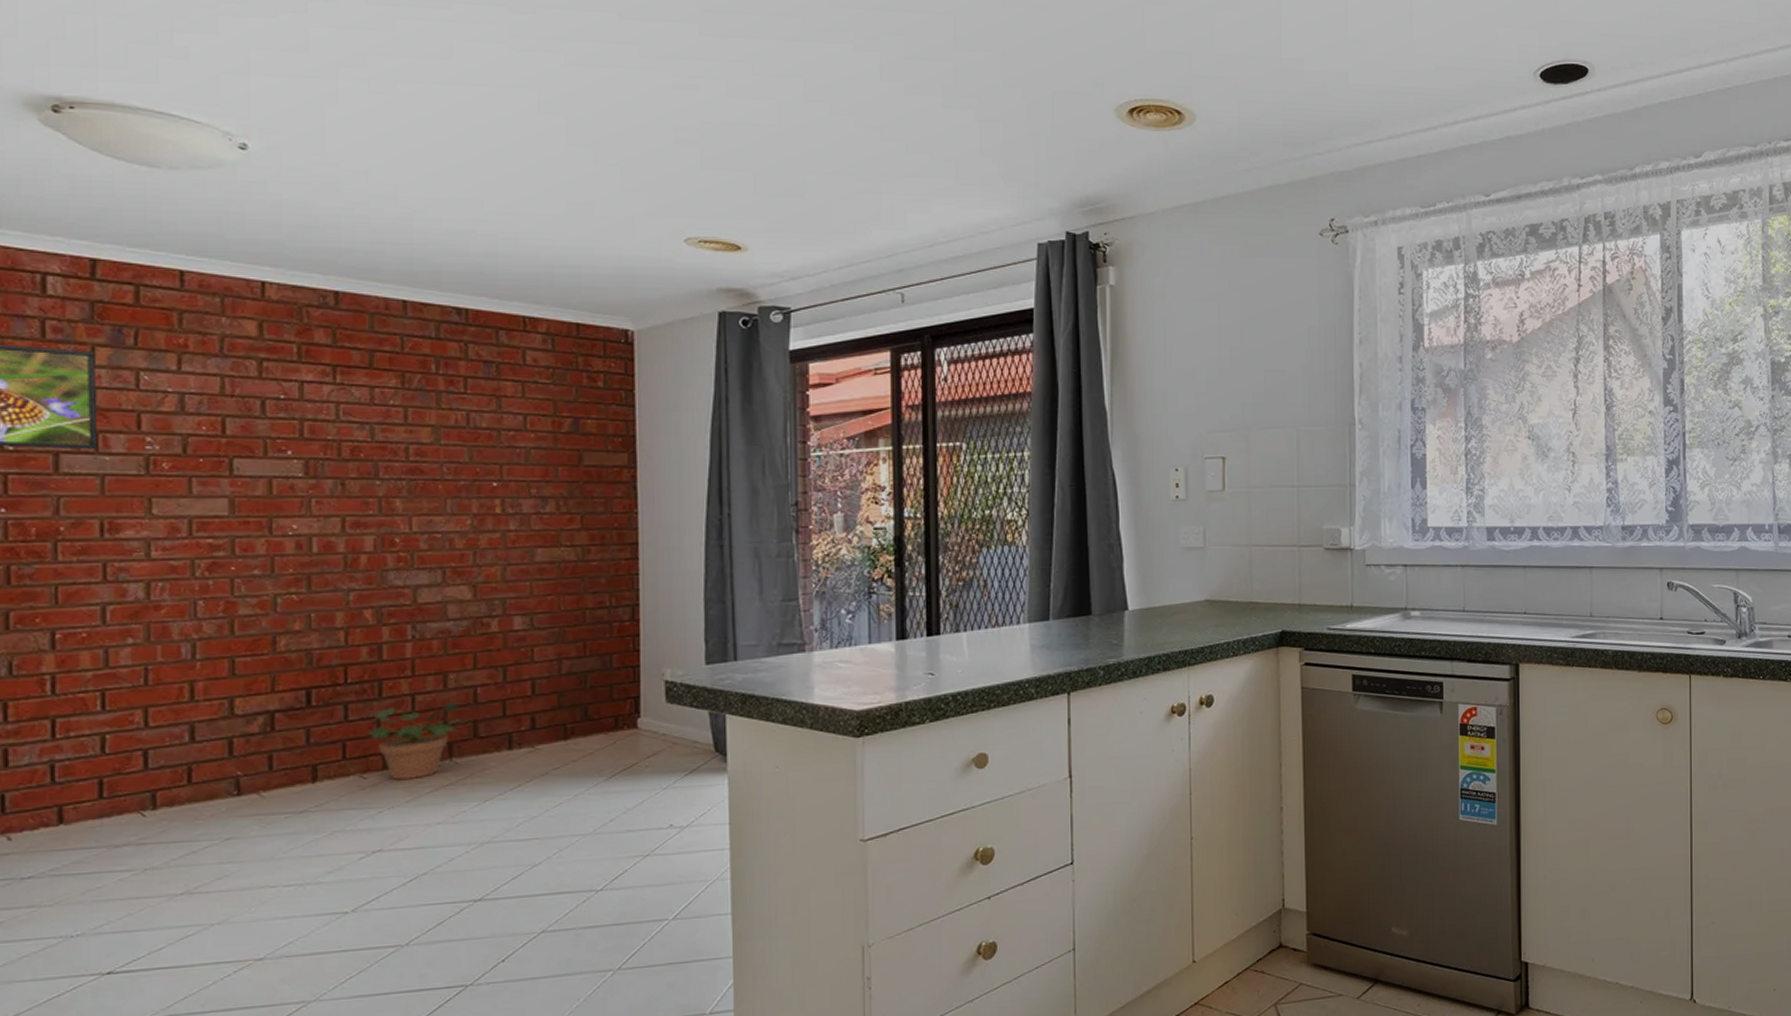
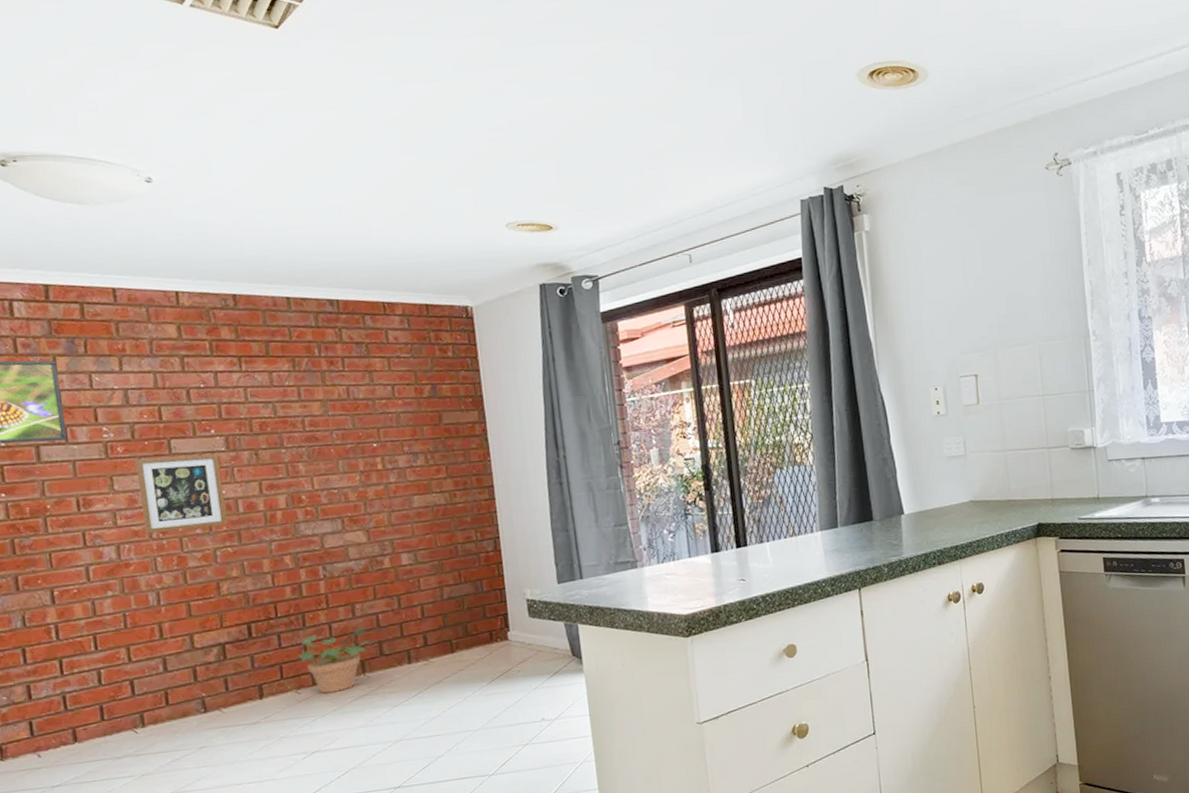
picture frame: none [184,479,296,572] -> present [135,454,228,535]

